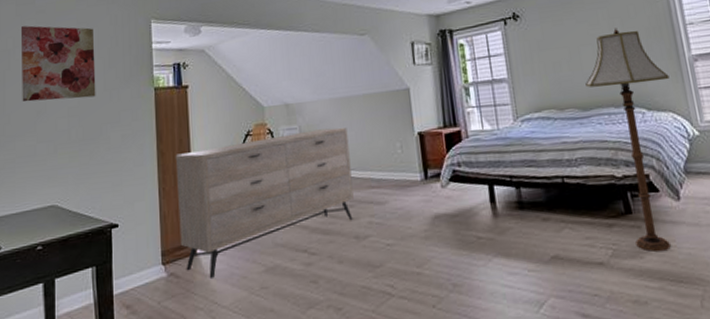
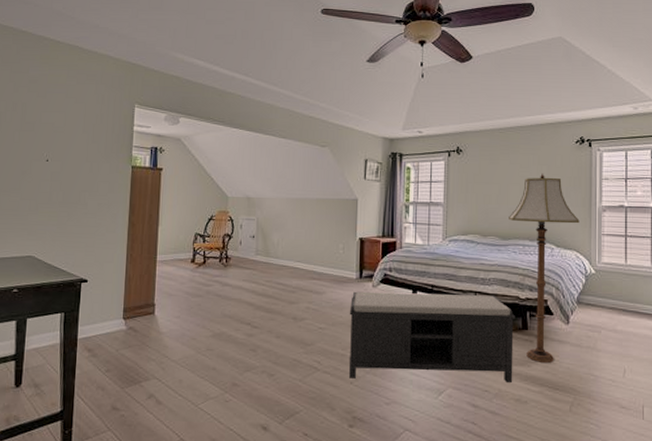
wall art: present [20,25,96,102] -> none [9,92,81,166]
dresser: present [175,127,354,278] -> none [141,223,299,336]
bench: none [418,177,626,301] -> present [349,291,515,382]

